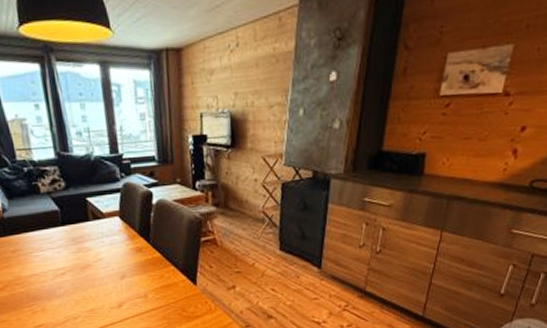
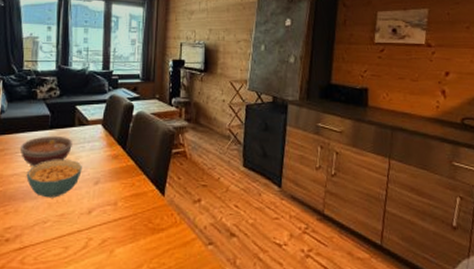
bowl: none [32,232,90,267] -> present [19,135,72,167]
cereal bowl: none [46,256,105,296] -> present [26,160,82,198]

